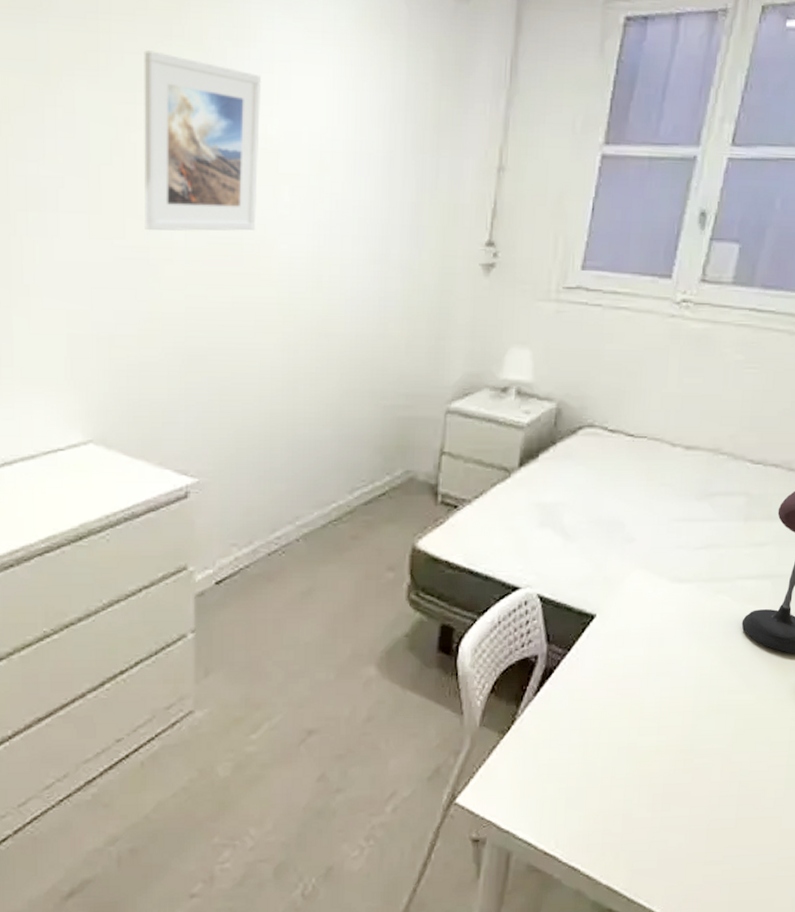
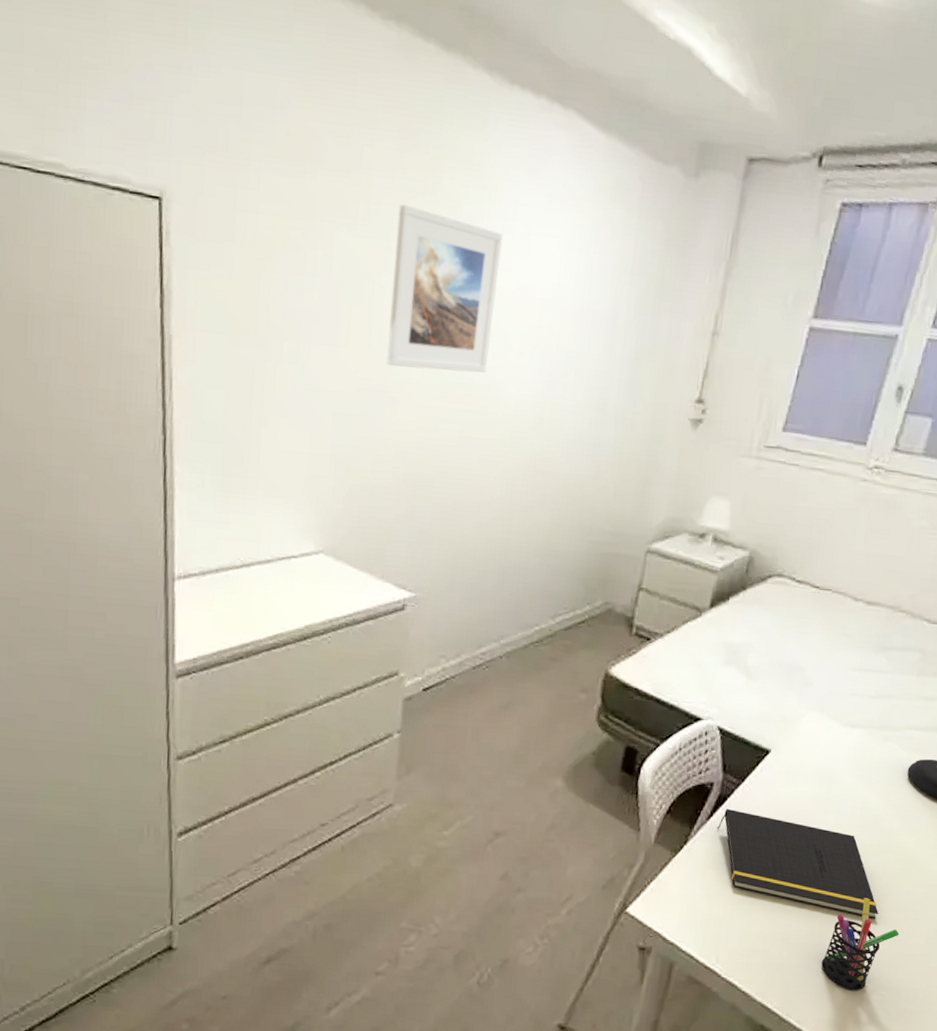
notepad: none [545,681,723,785] -> present [716,808,879,919]
pen holder: none [667,763,747,863] -> present [821,898,900,991]

